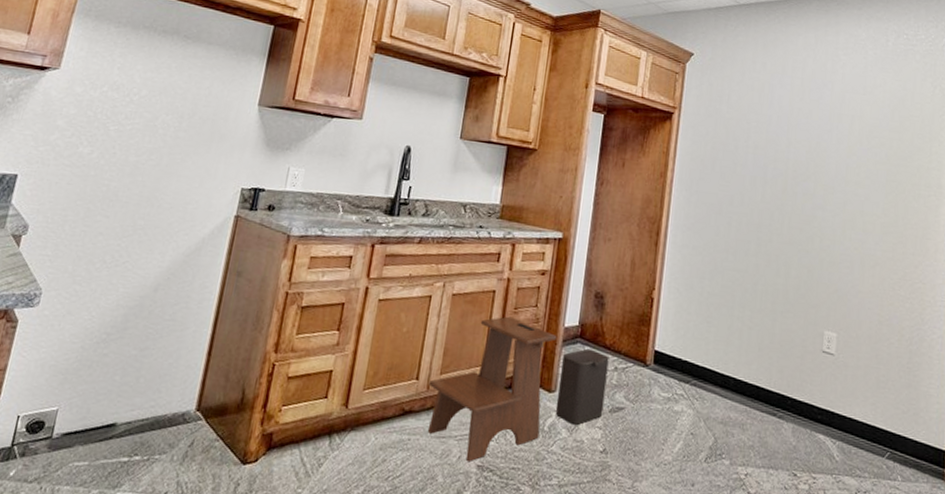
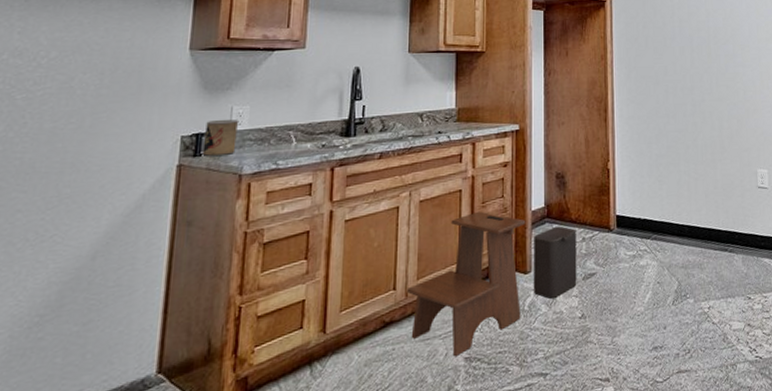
tin can: none [257,177,293,214] -> present [202,119,238,157]

